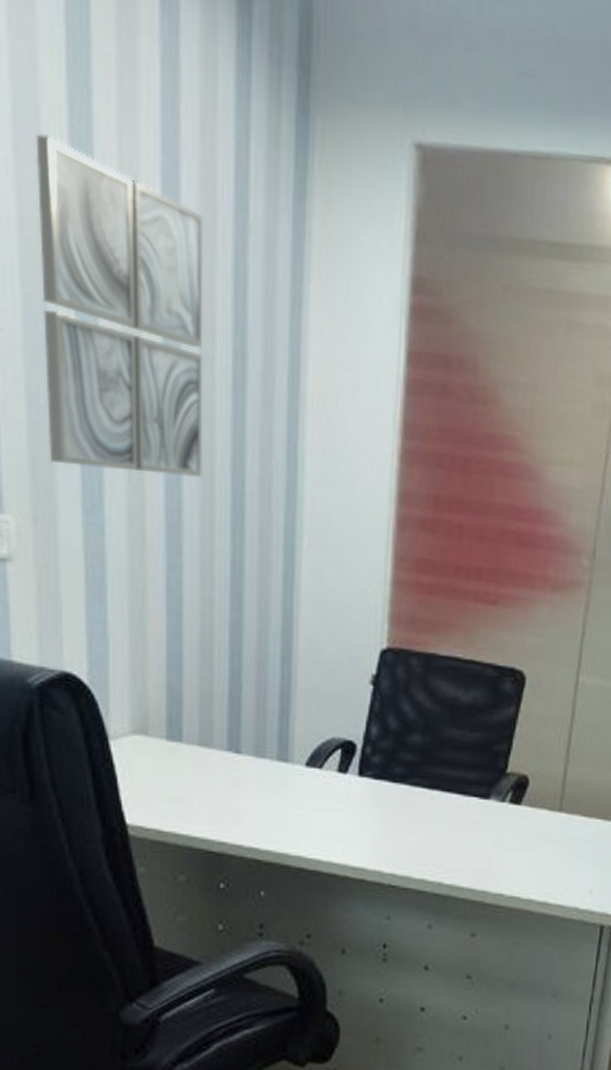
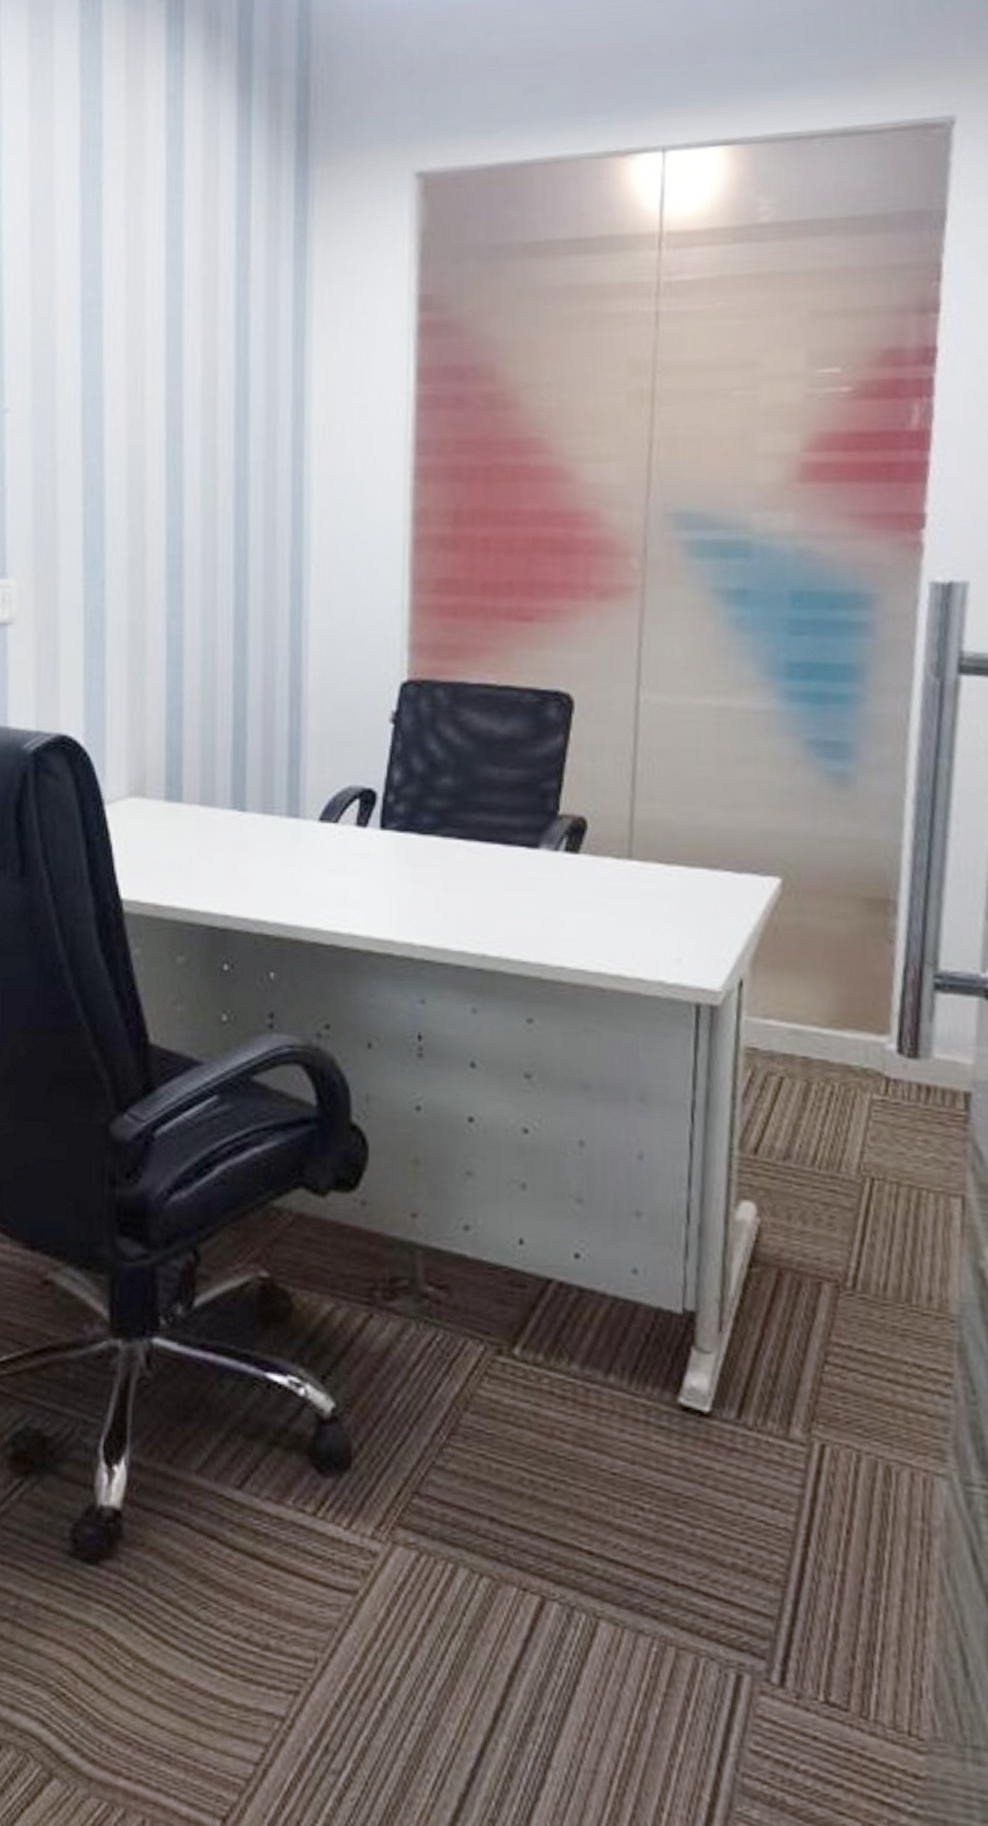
wall art: present [35,134,203,478] -> none [50,226,206,524]

